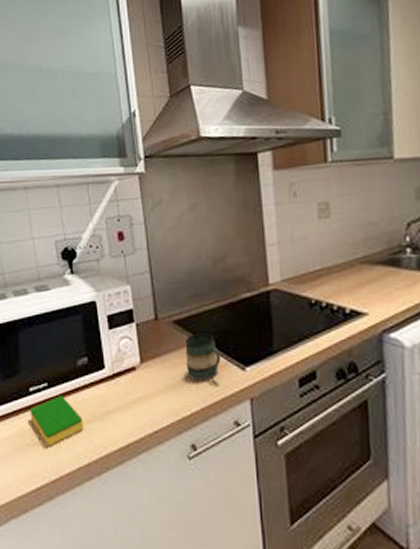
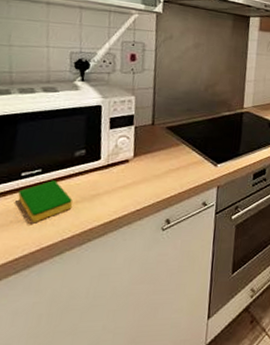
mug: present [185,333,221,381] -> none [171,138,200,173]

